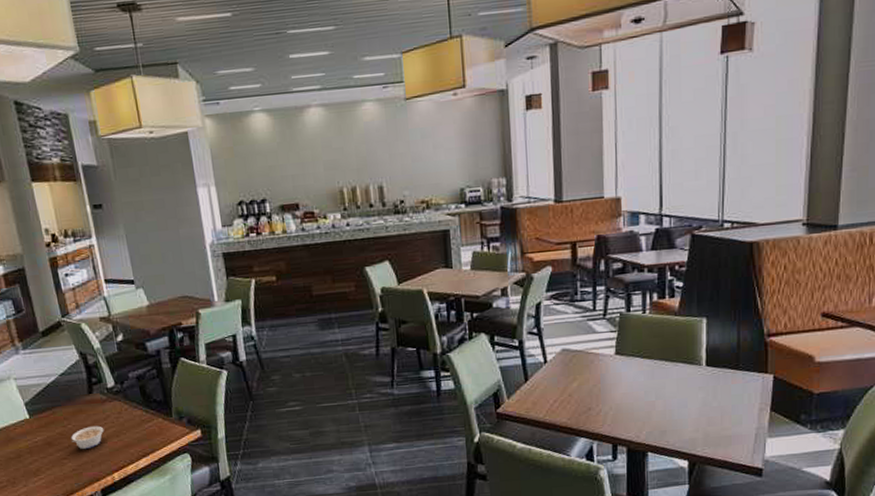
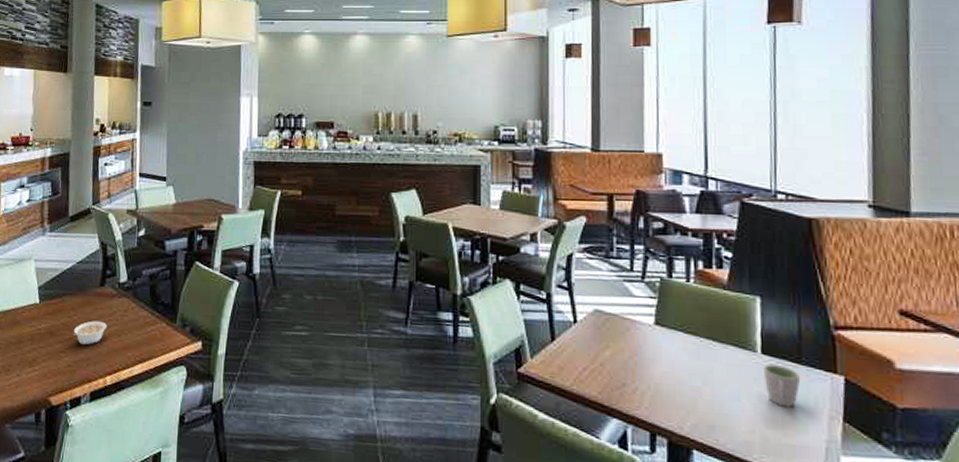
mug: none [708,373,738,407] -> present [764,364,801,408]

